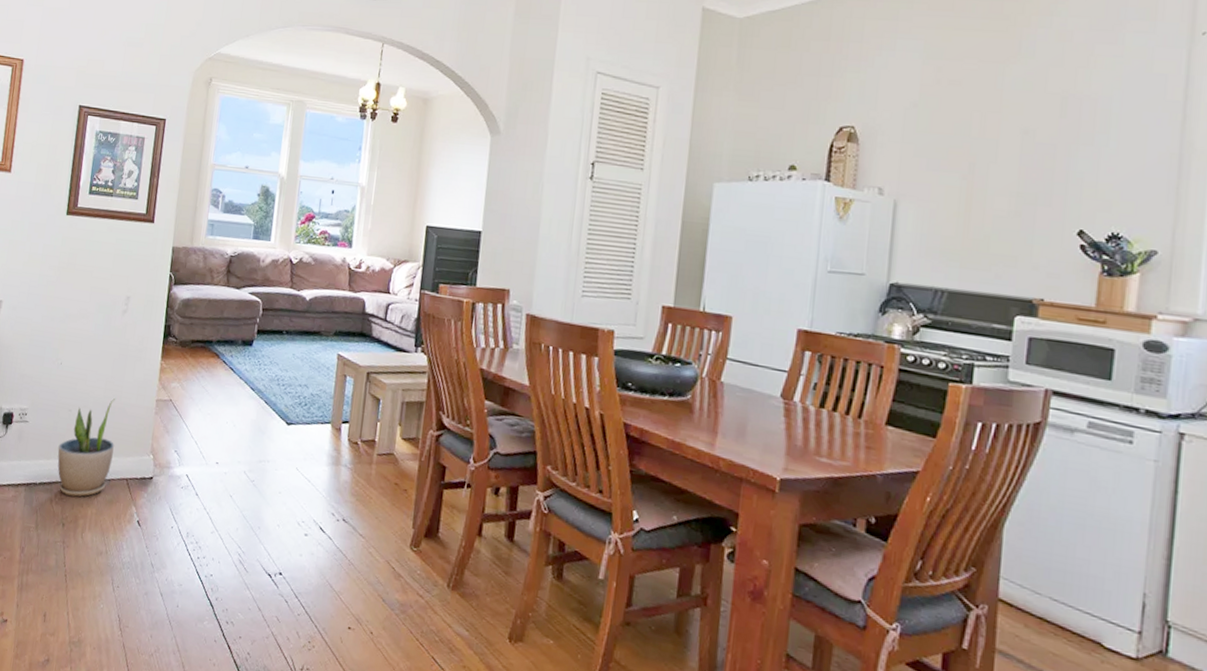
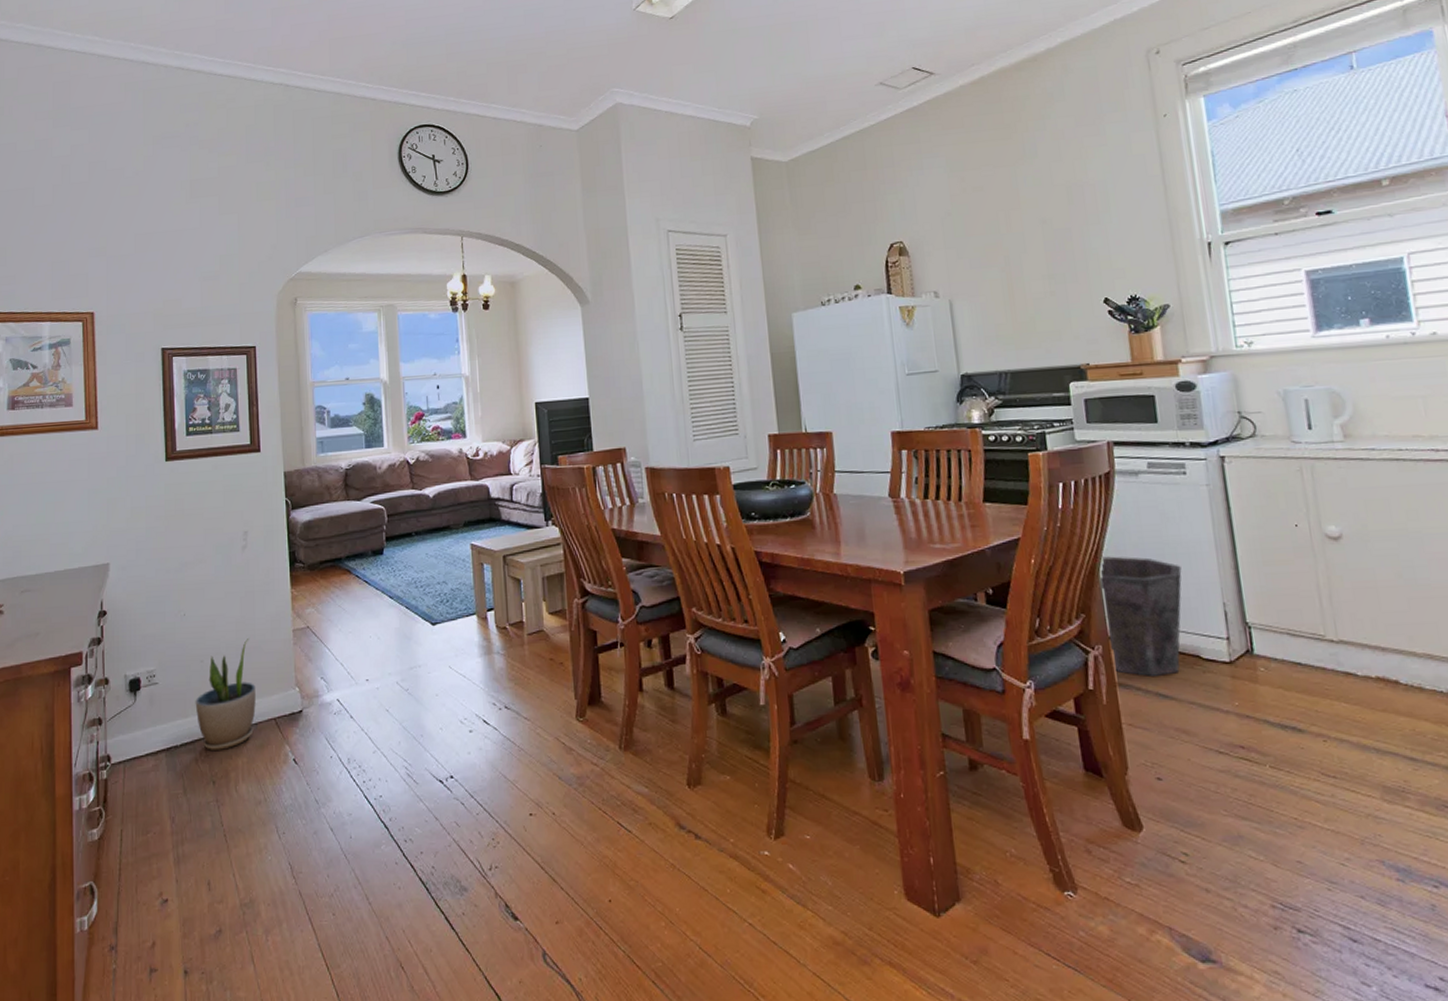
waste bin: none [997,511,1102,656] -> present [1099,556,1182,676]

